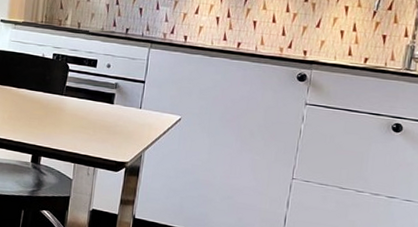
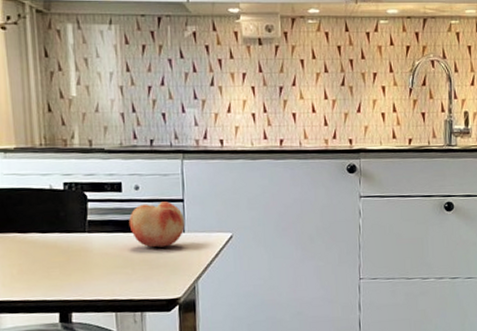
fruit: none [97,80,143,118] -> present [129,201,185,248]

